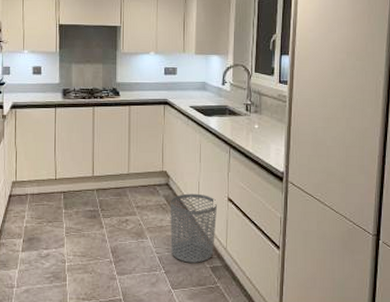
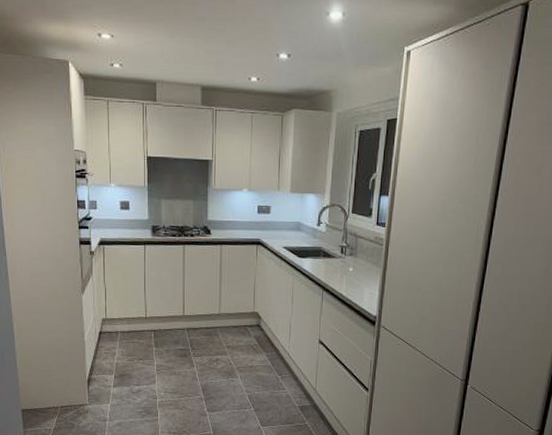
waste bin: present [170,193,217,263] -> none [260,335,308,402]

